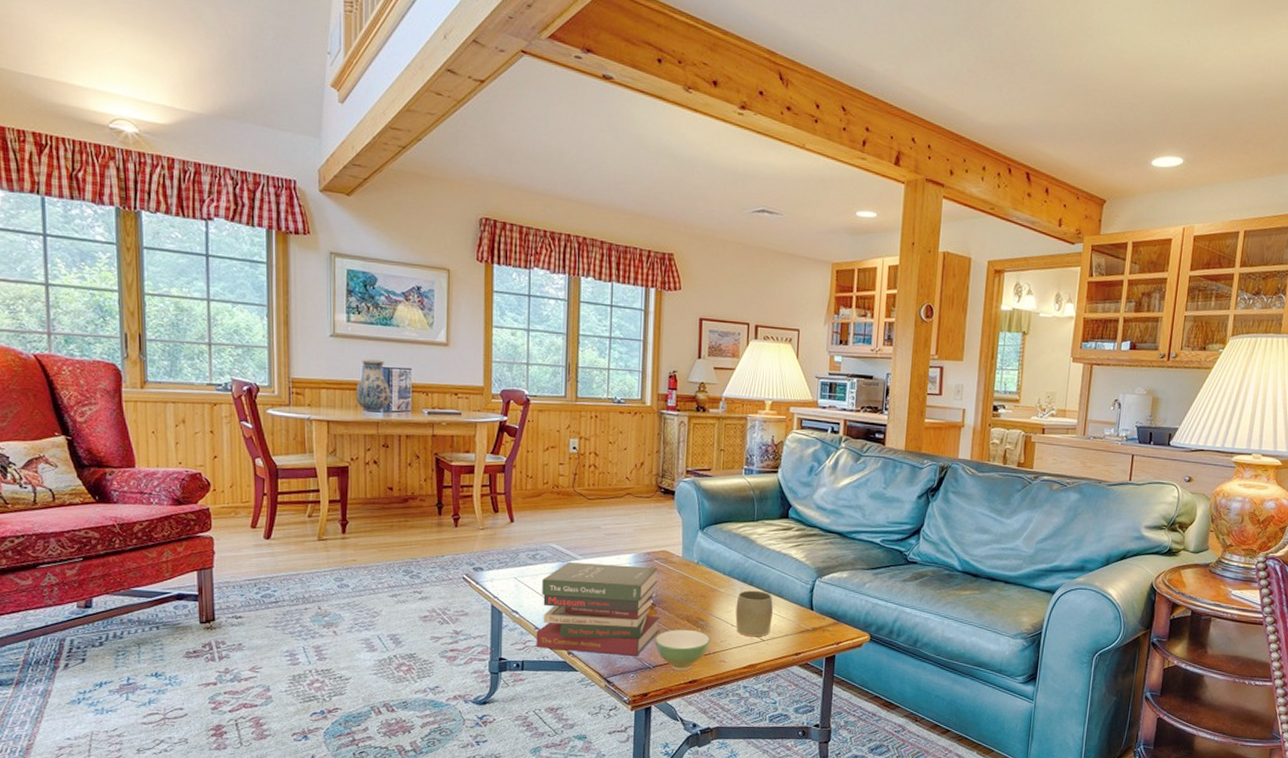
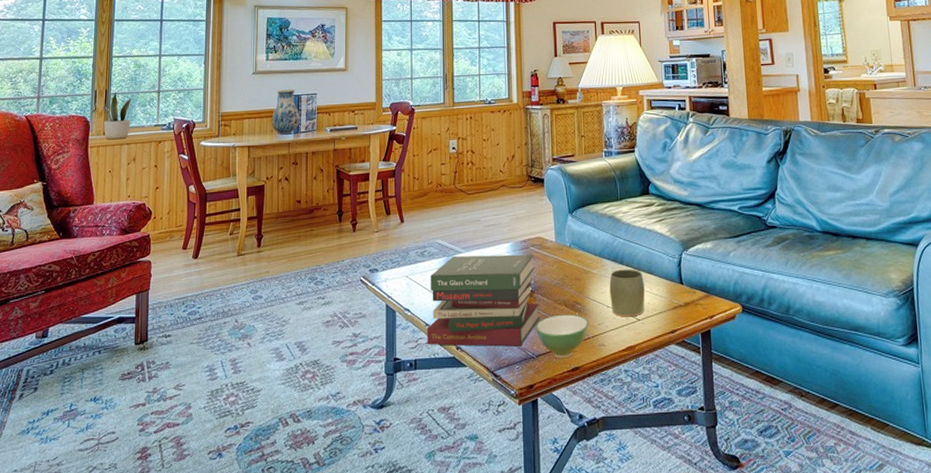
potted plant: none [140,337,179,397] -> present [104,91,134,140]

